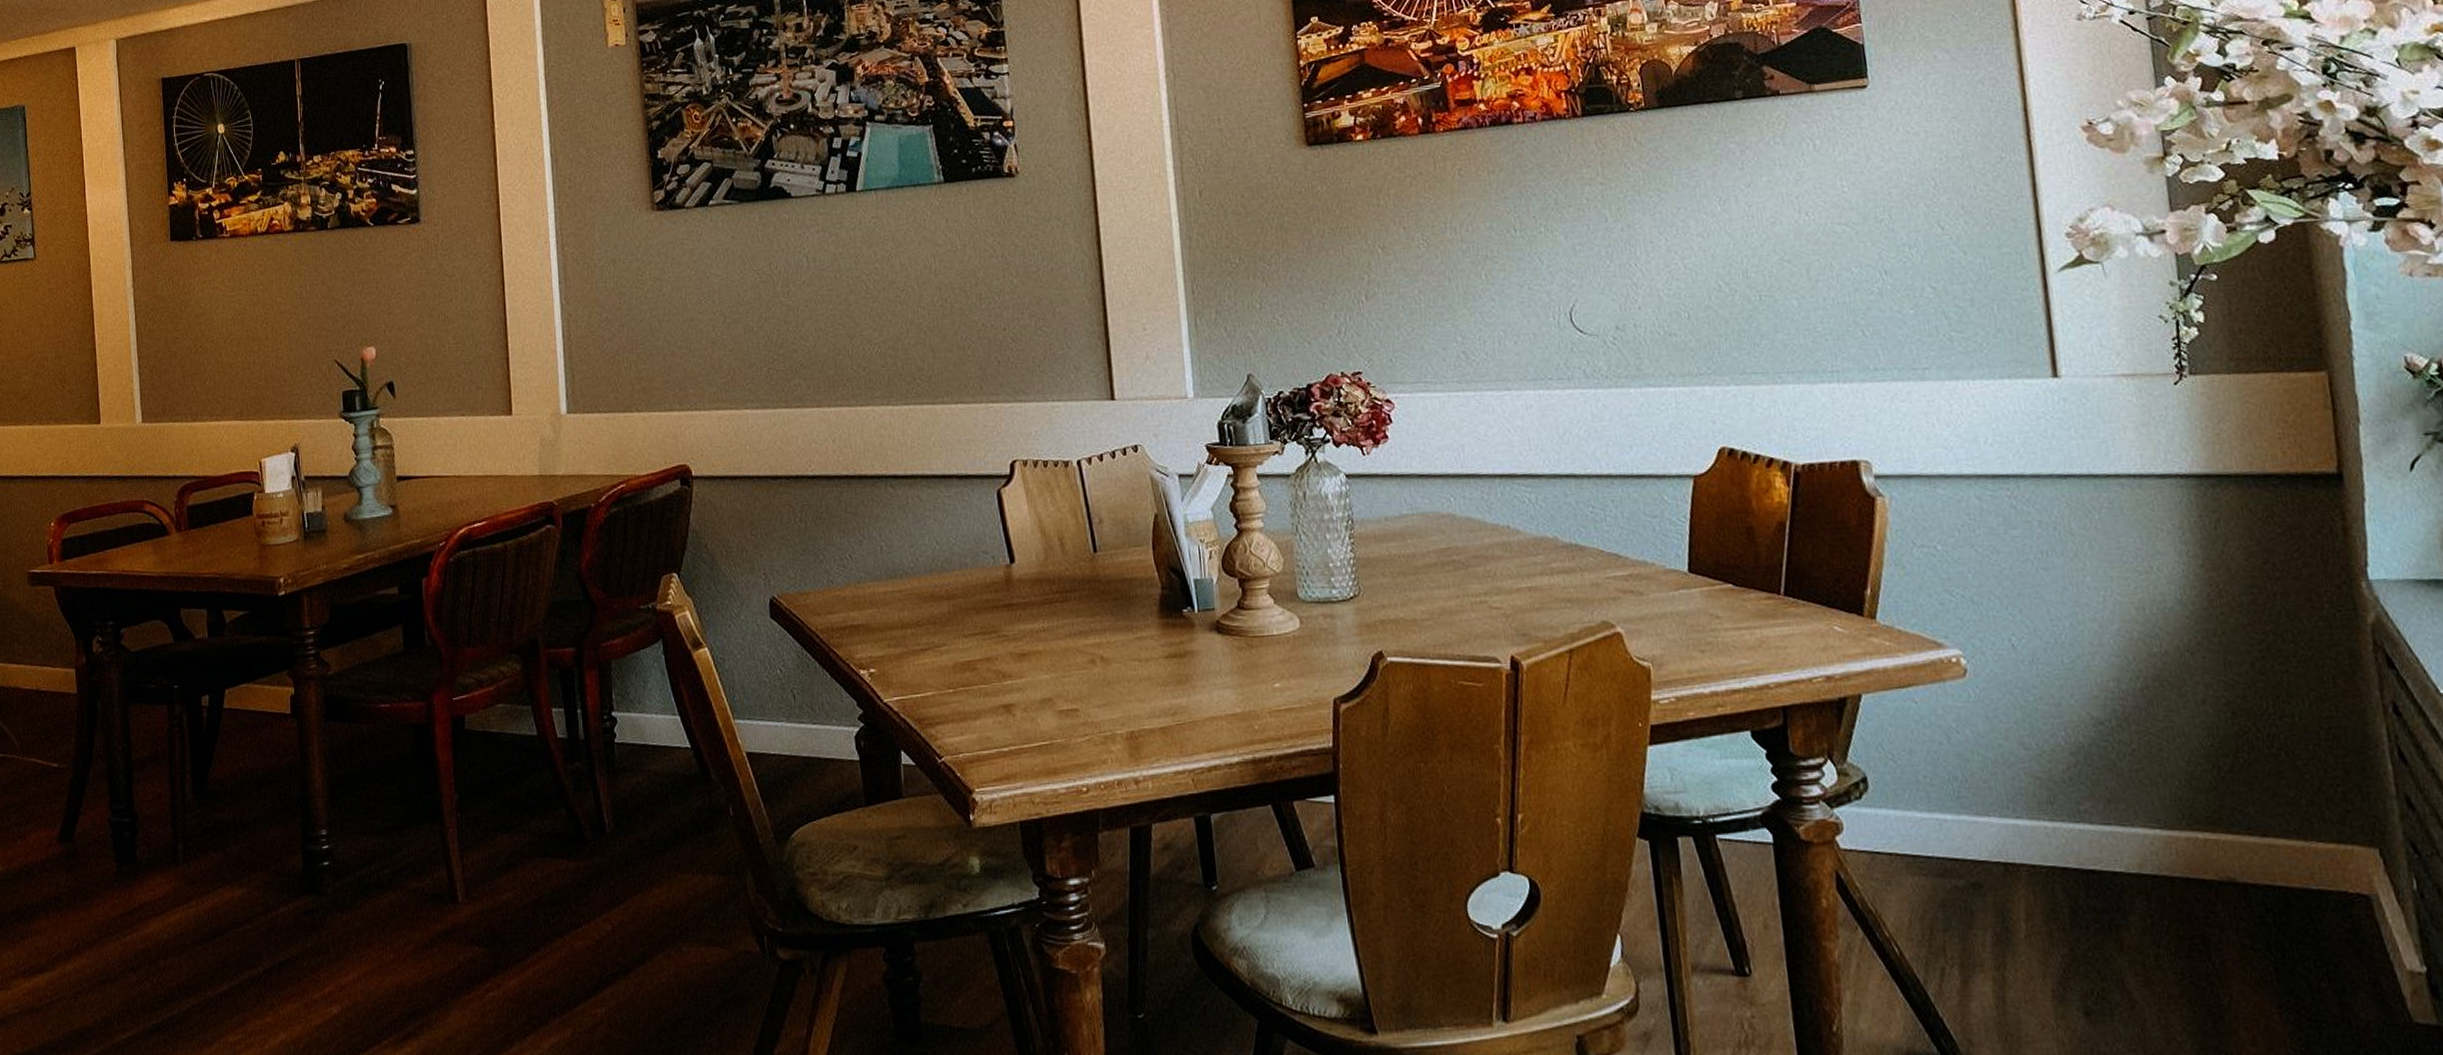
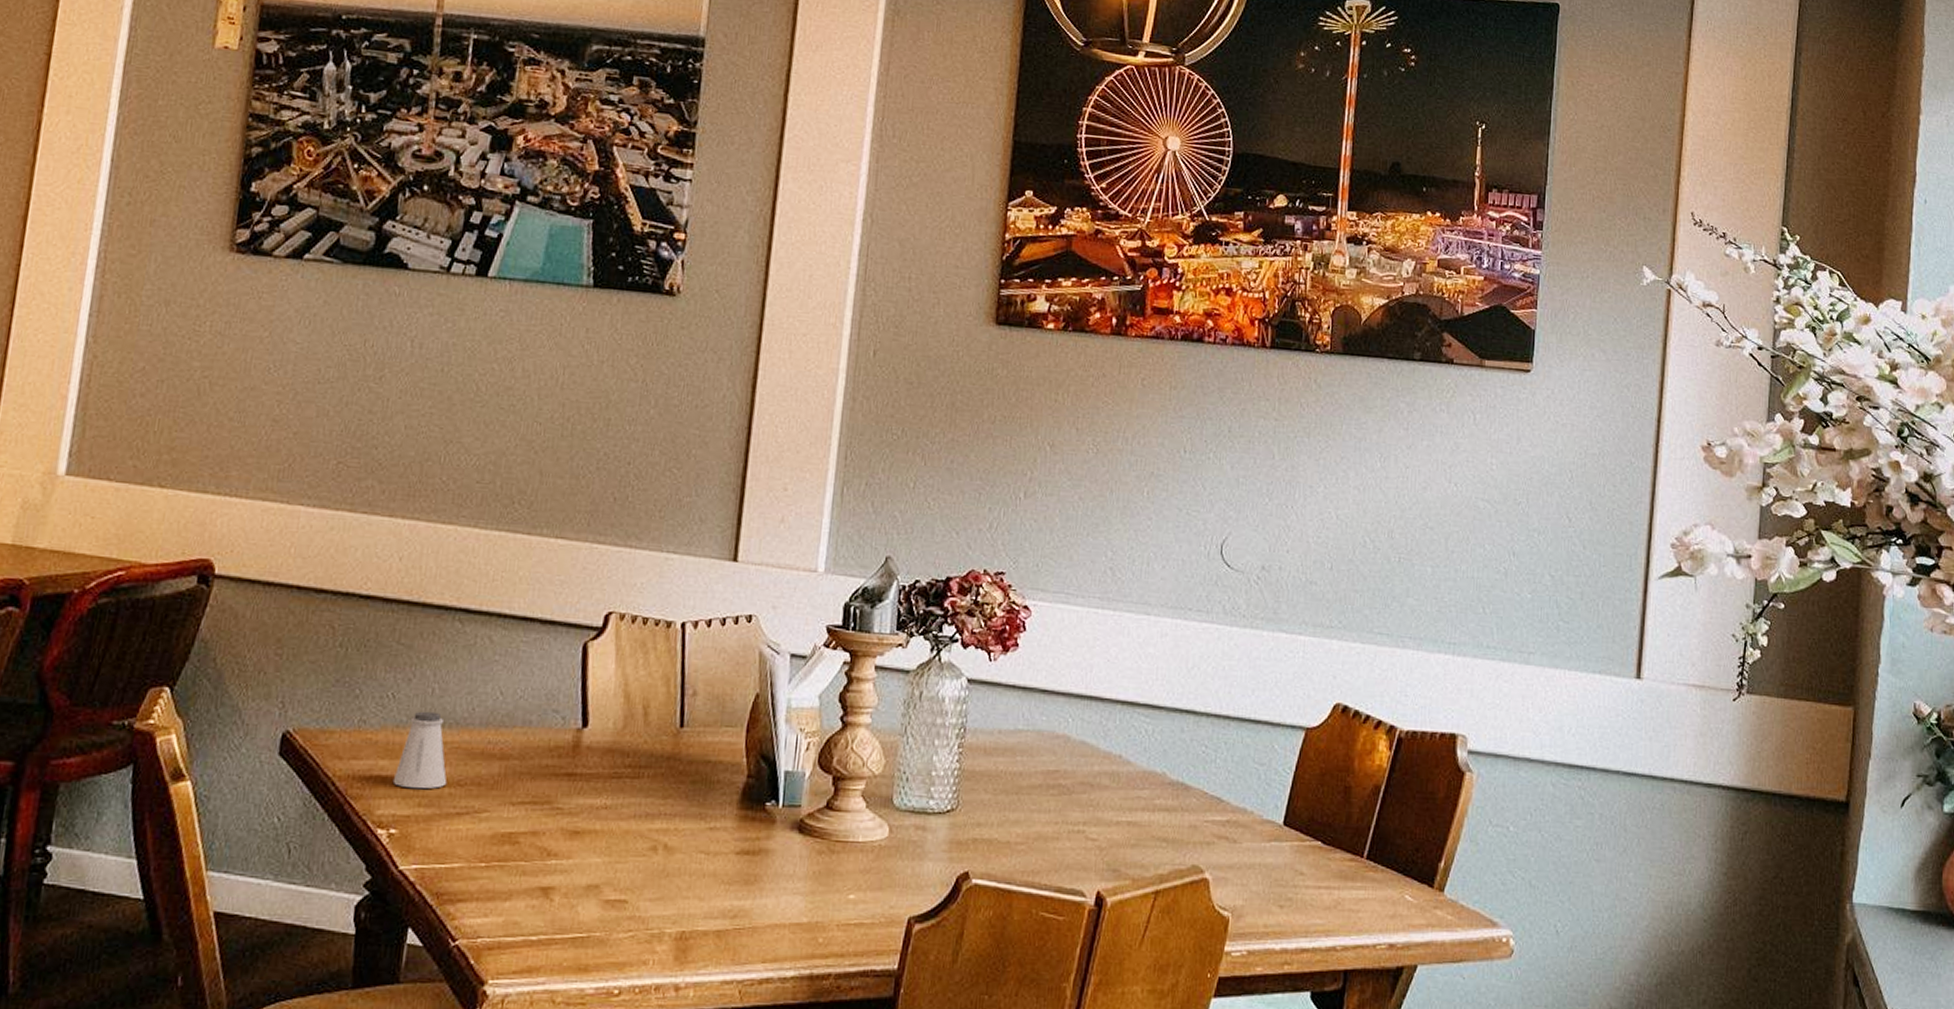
saltshaker: none [864,566,908,633] -> present [392,711,447,789]

